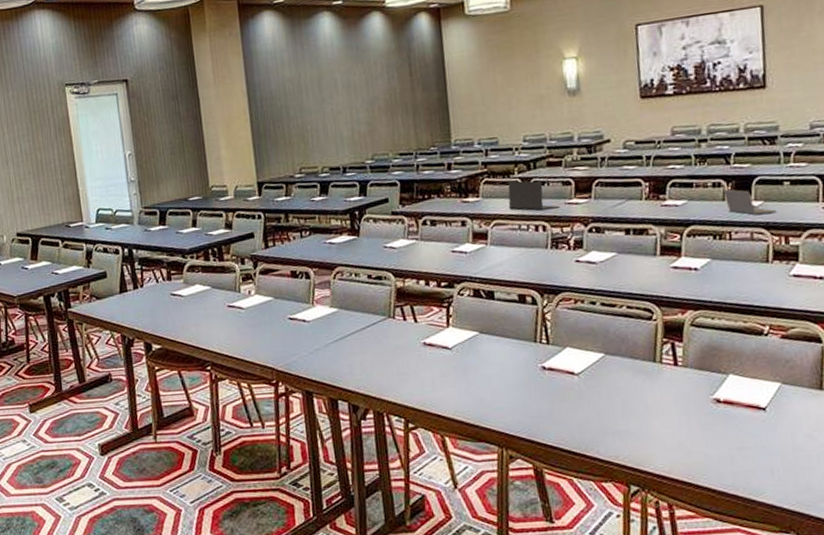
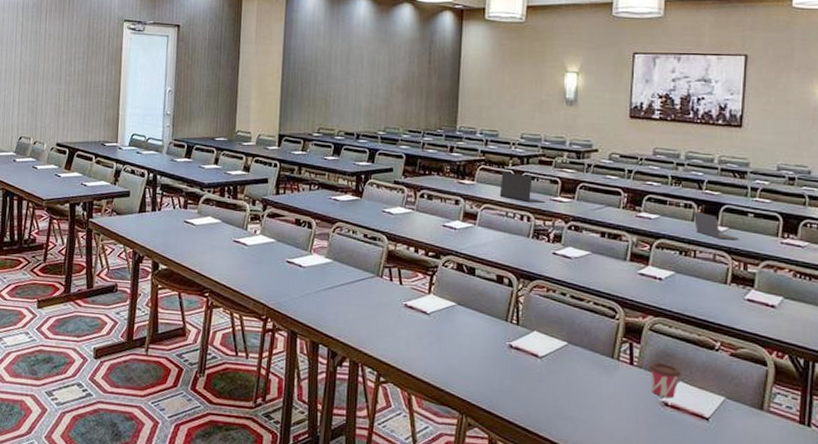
cup: none [695,358,730,395] -> present [649,362,681,398]

